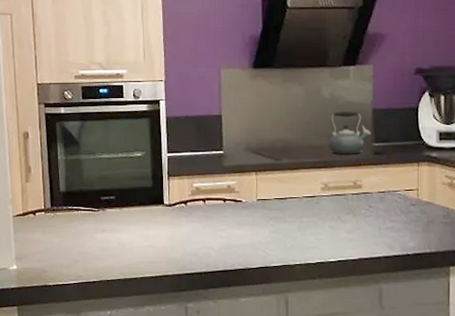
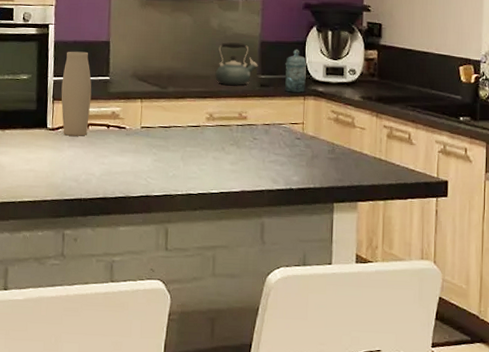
vase: none [176,126,206,211] -> present [61,51,92,136]
canister: none [398,115,420,159] -> present [285,49,307,93]

